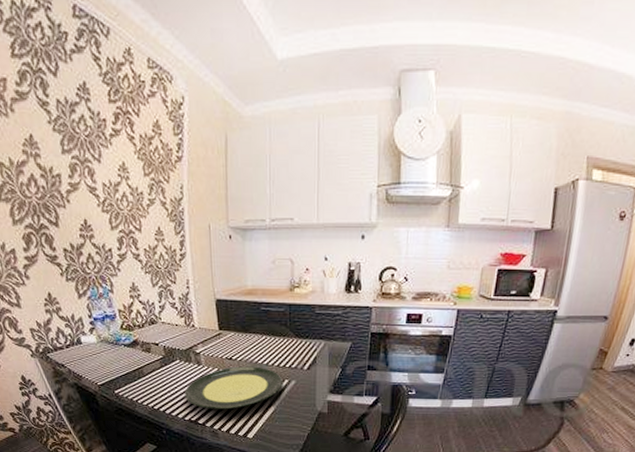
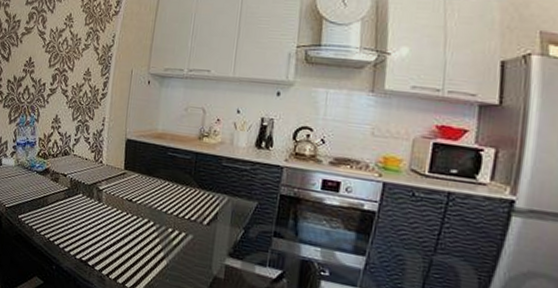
plate: present [184,366,283,409] -> none [80,209,180,256]

